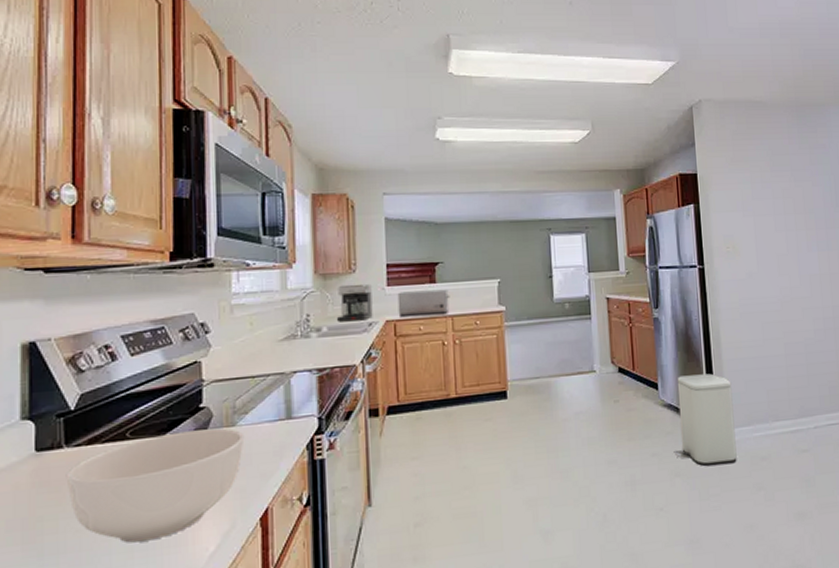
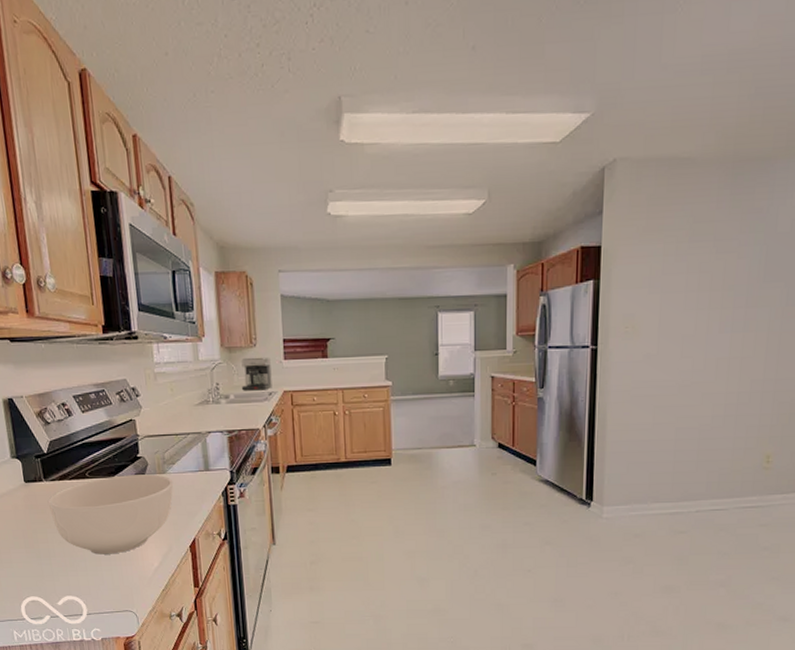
toaster: present [397,289,450,316] -> none [293,364,341,388]
pedal bin: present [673,373,737,467] -> none [546,454,613,538]

